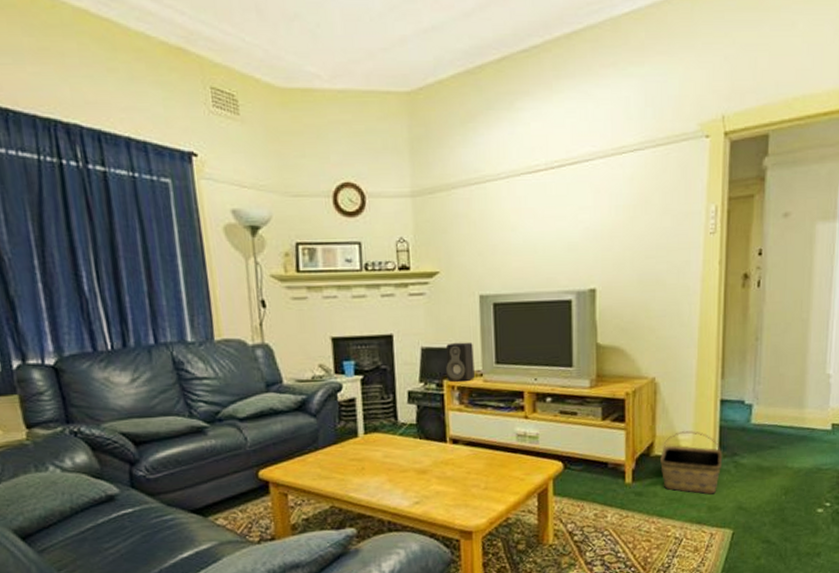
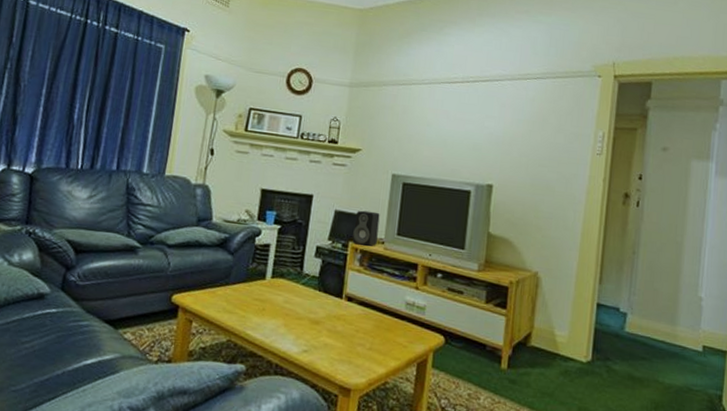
basket: present [660,431,723,495] -> none [536,327,596,396]

